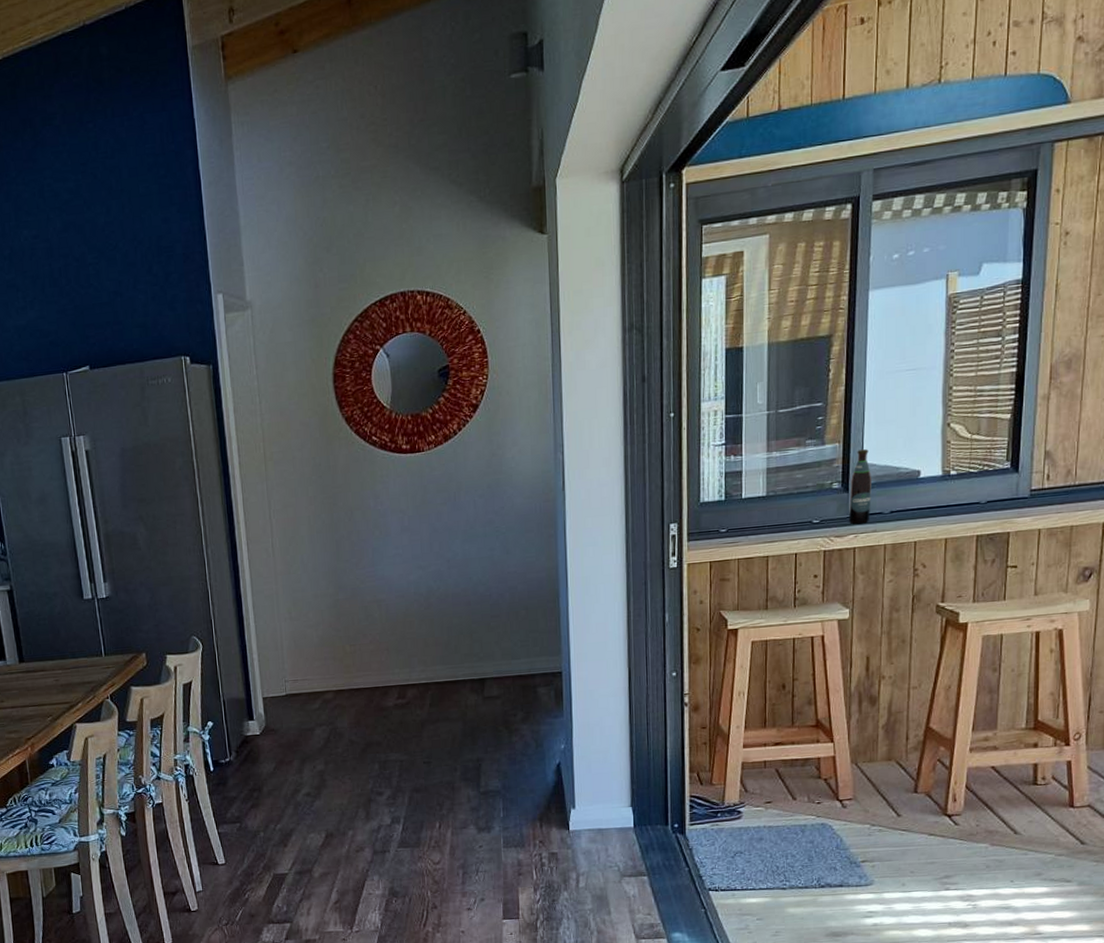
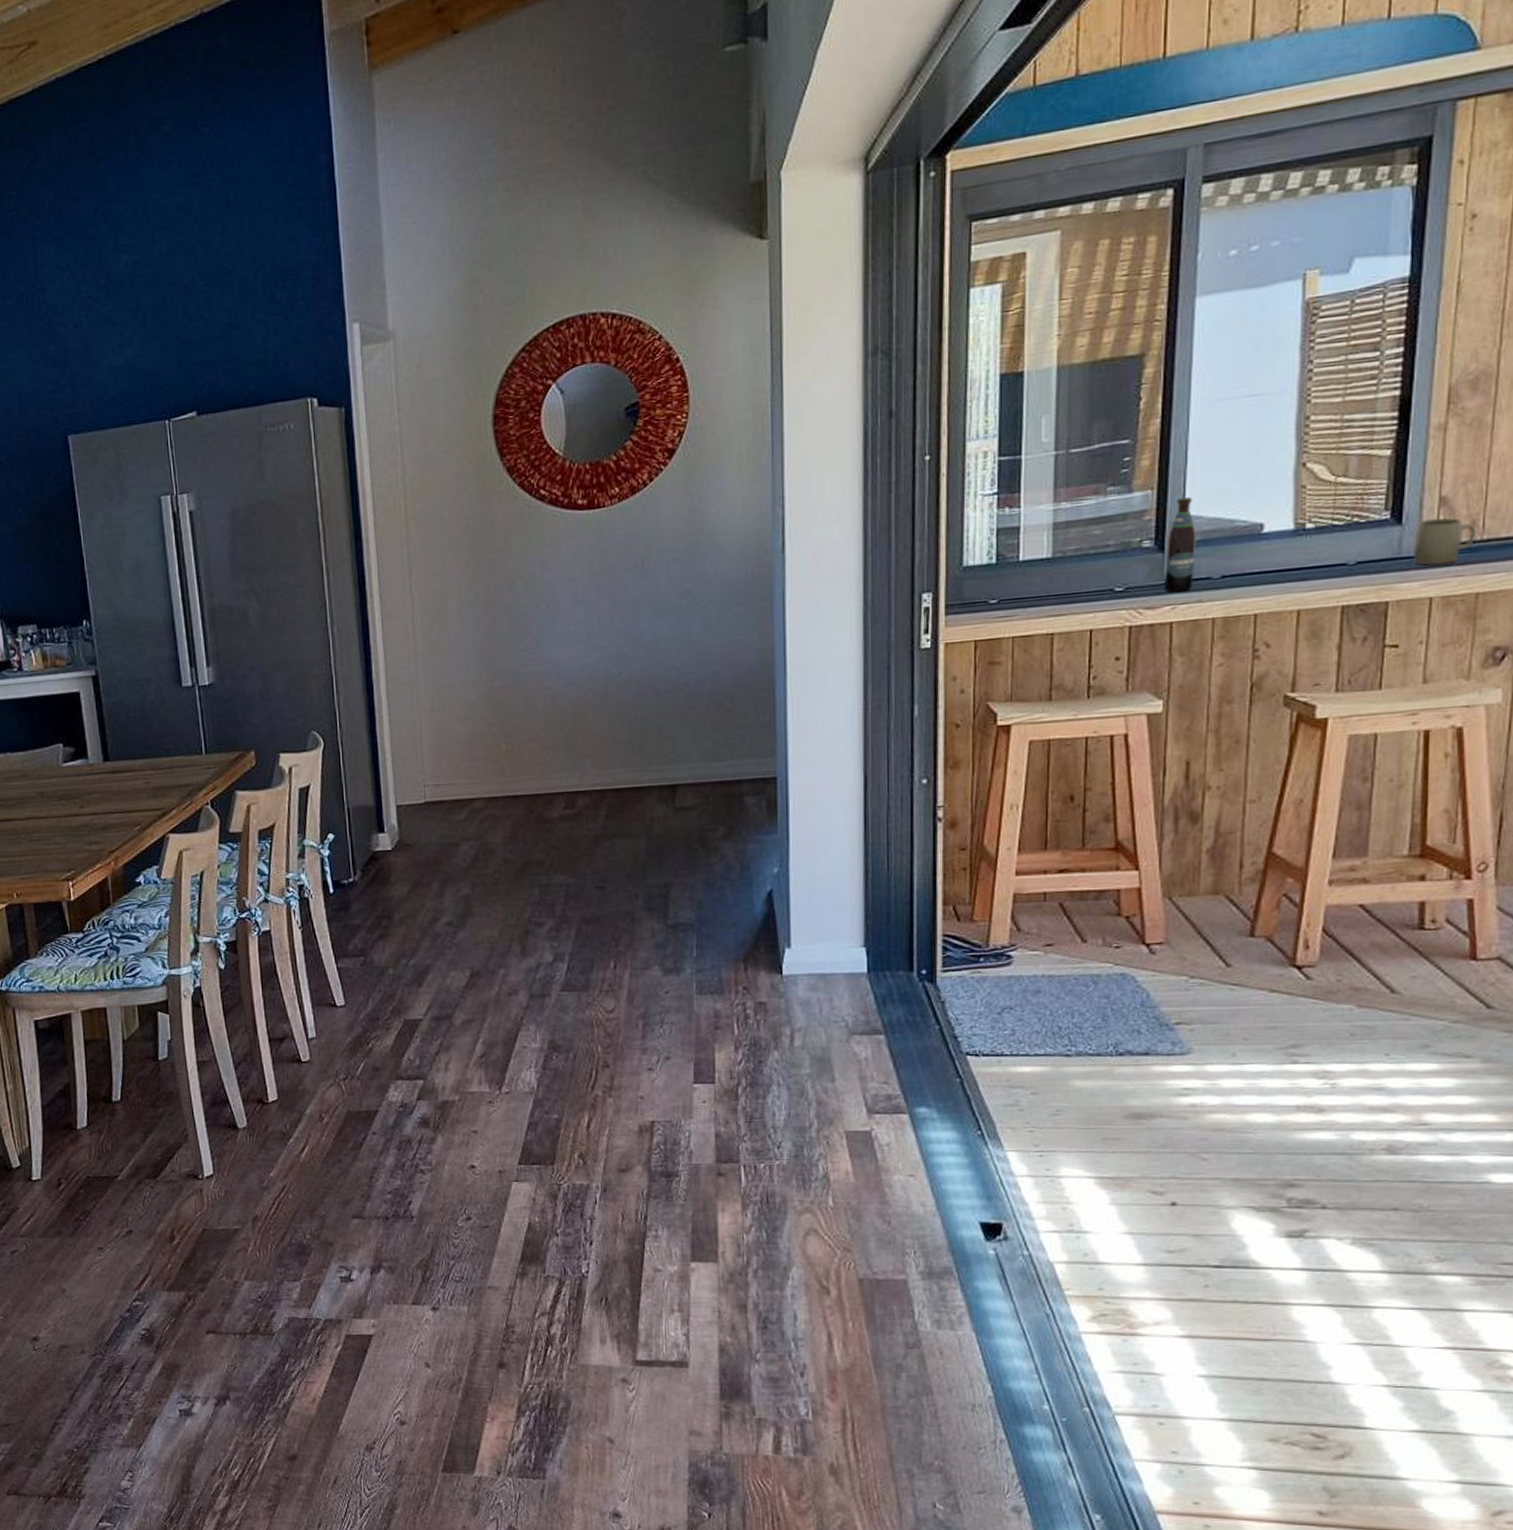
mug: none [1026,467,1071,504] -> present [1413,517,1477,565]

